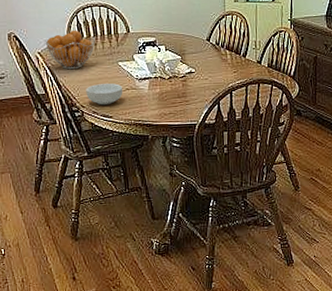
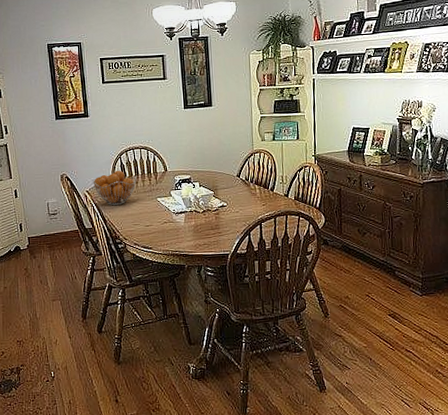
cereal bowl: present [86,83,123,105] -> none [128,217,162,238]

